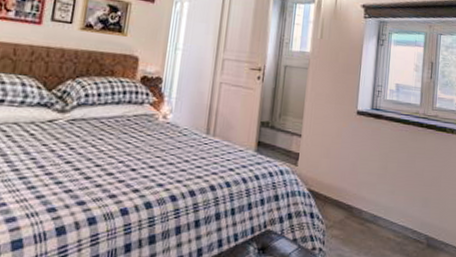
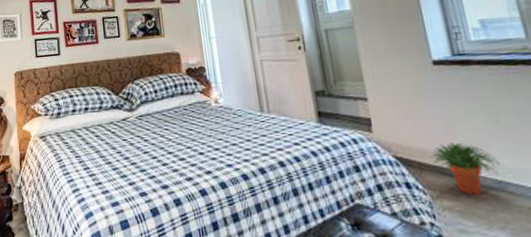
potted plant: none [334,181,379,226] -> present [430,142,500,195]

